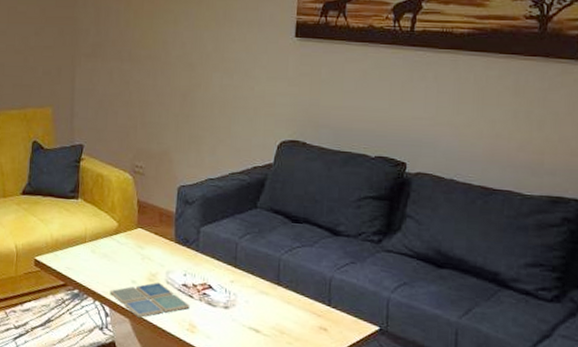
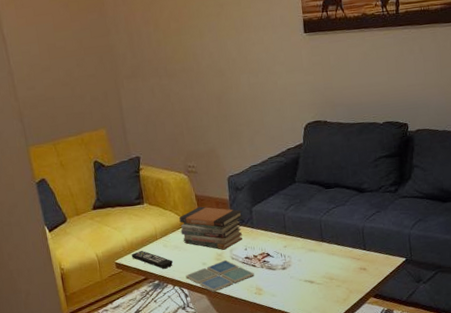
remote control: none [53,251,98,278] -> present [131,251,173,269]
book stack: none [113,214,189,270] -> present [179,206,243,250]

